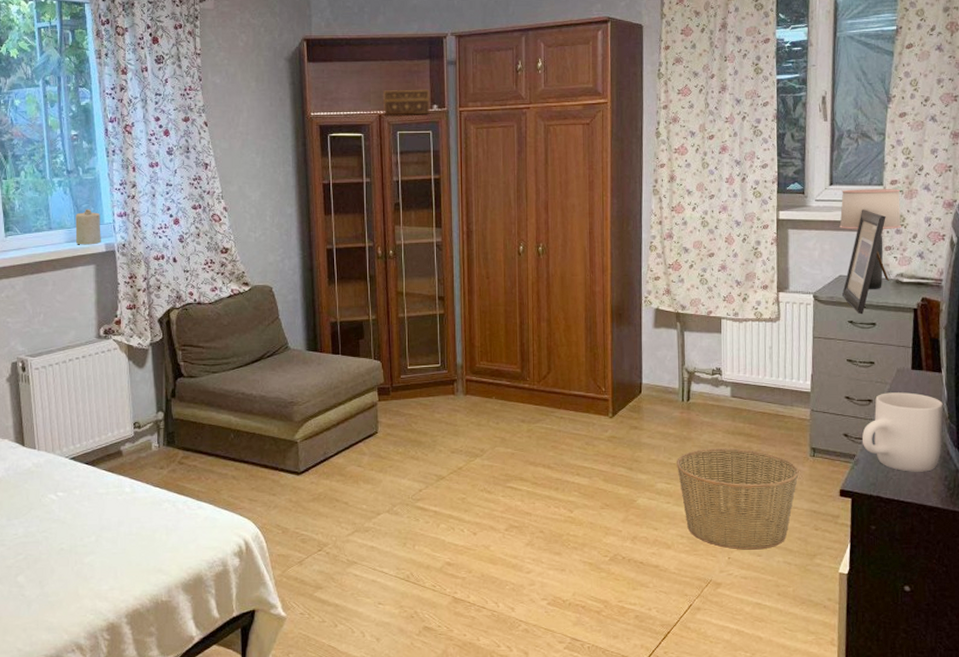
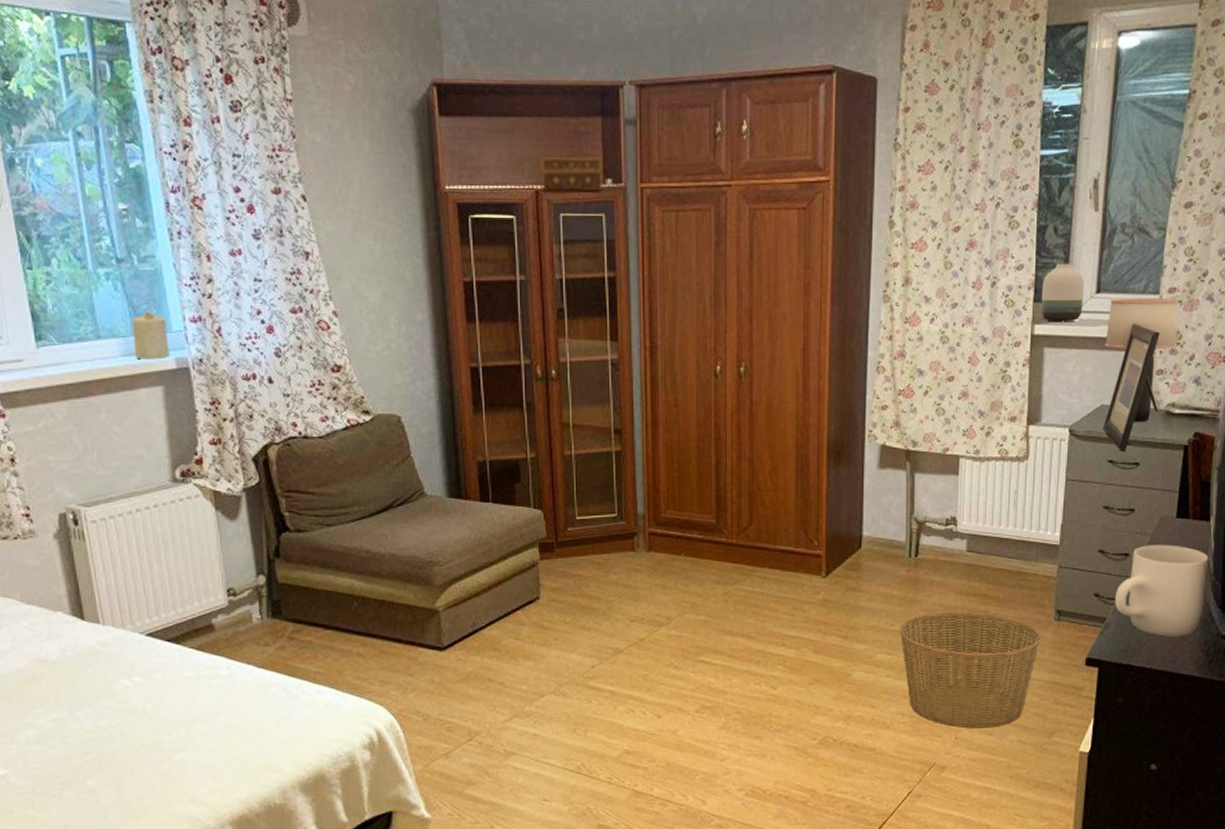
vase: none [783,163,819,209] -> present [1041,264,1084,322]

